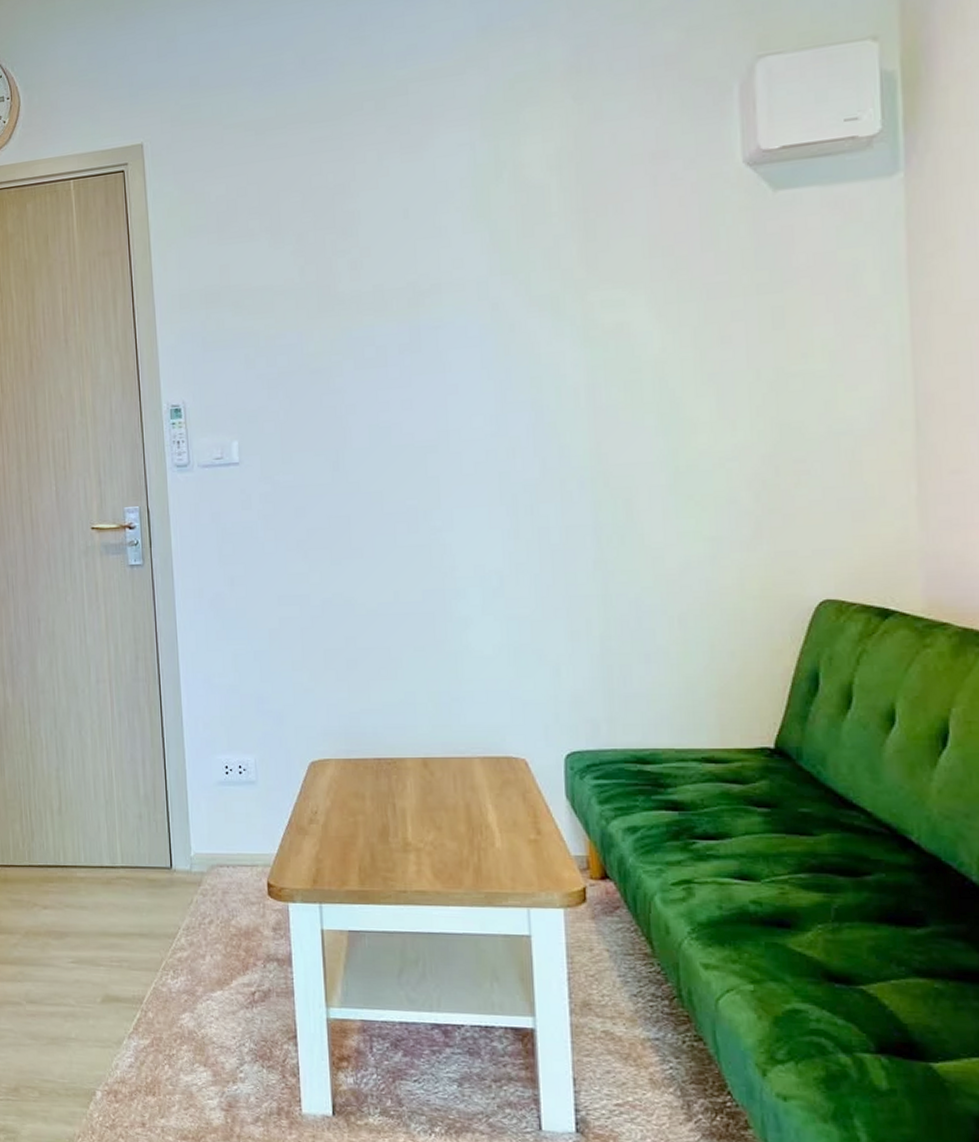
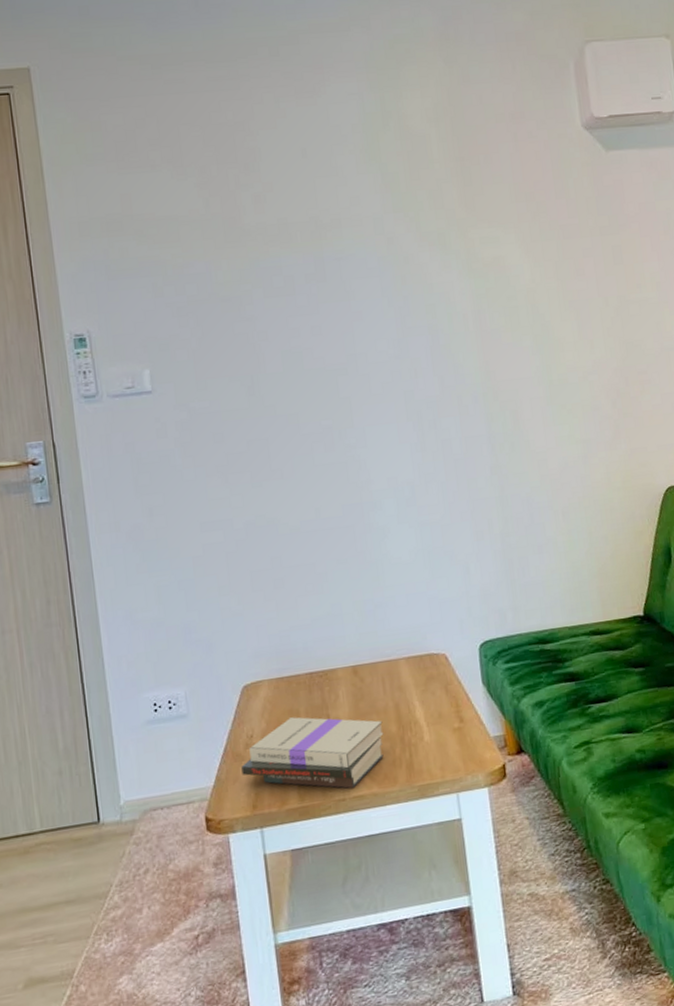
books: none [304,800,452,883] -> present [241,717,384,789]

